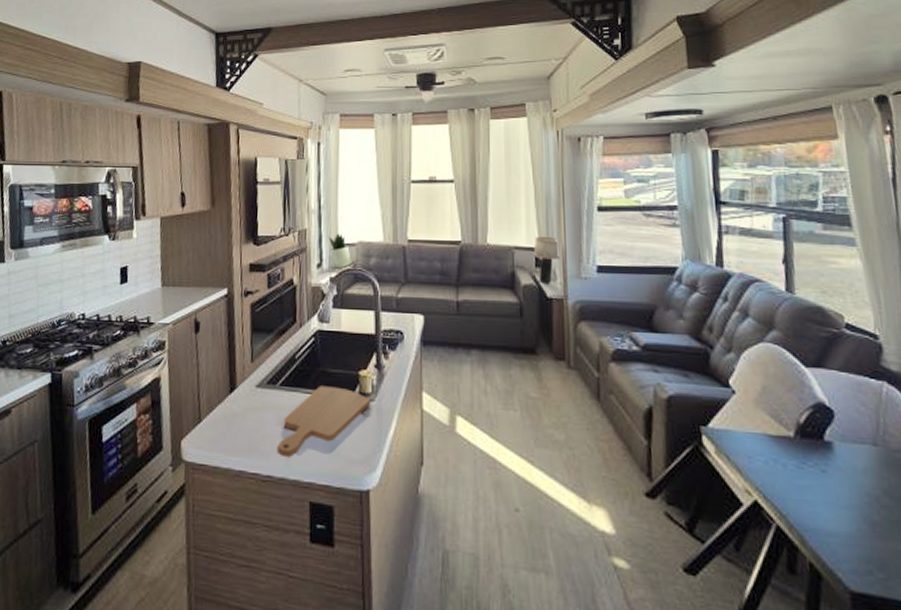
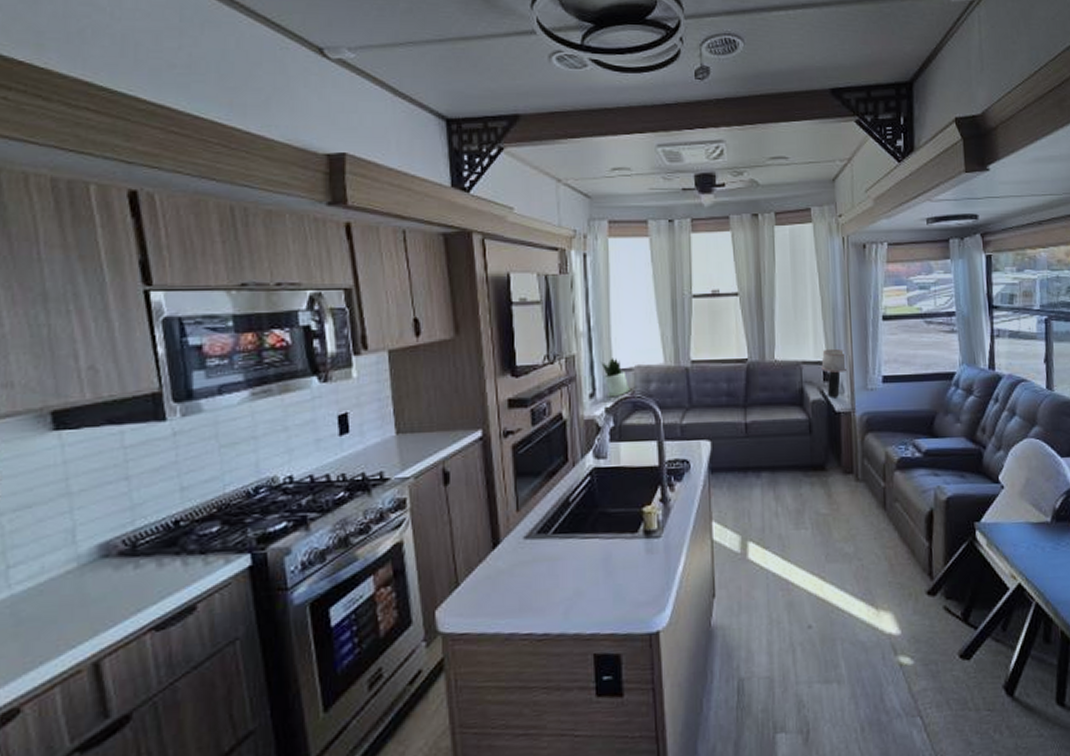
cutting board: present [276,386,371,458] -> none [553,527,657,612]

